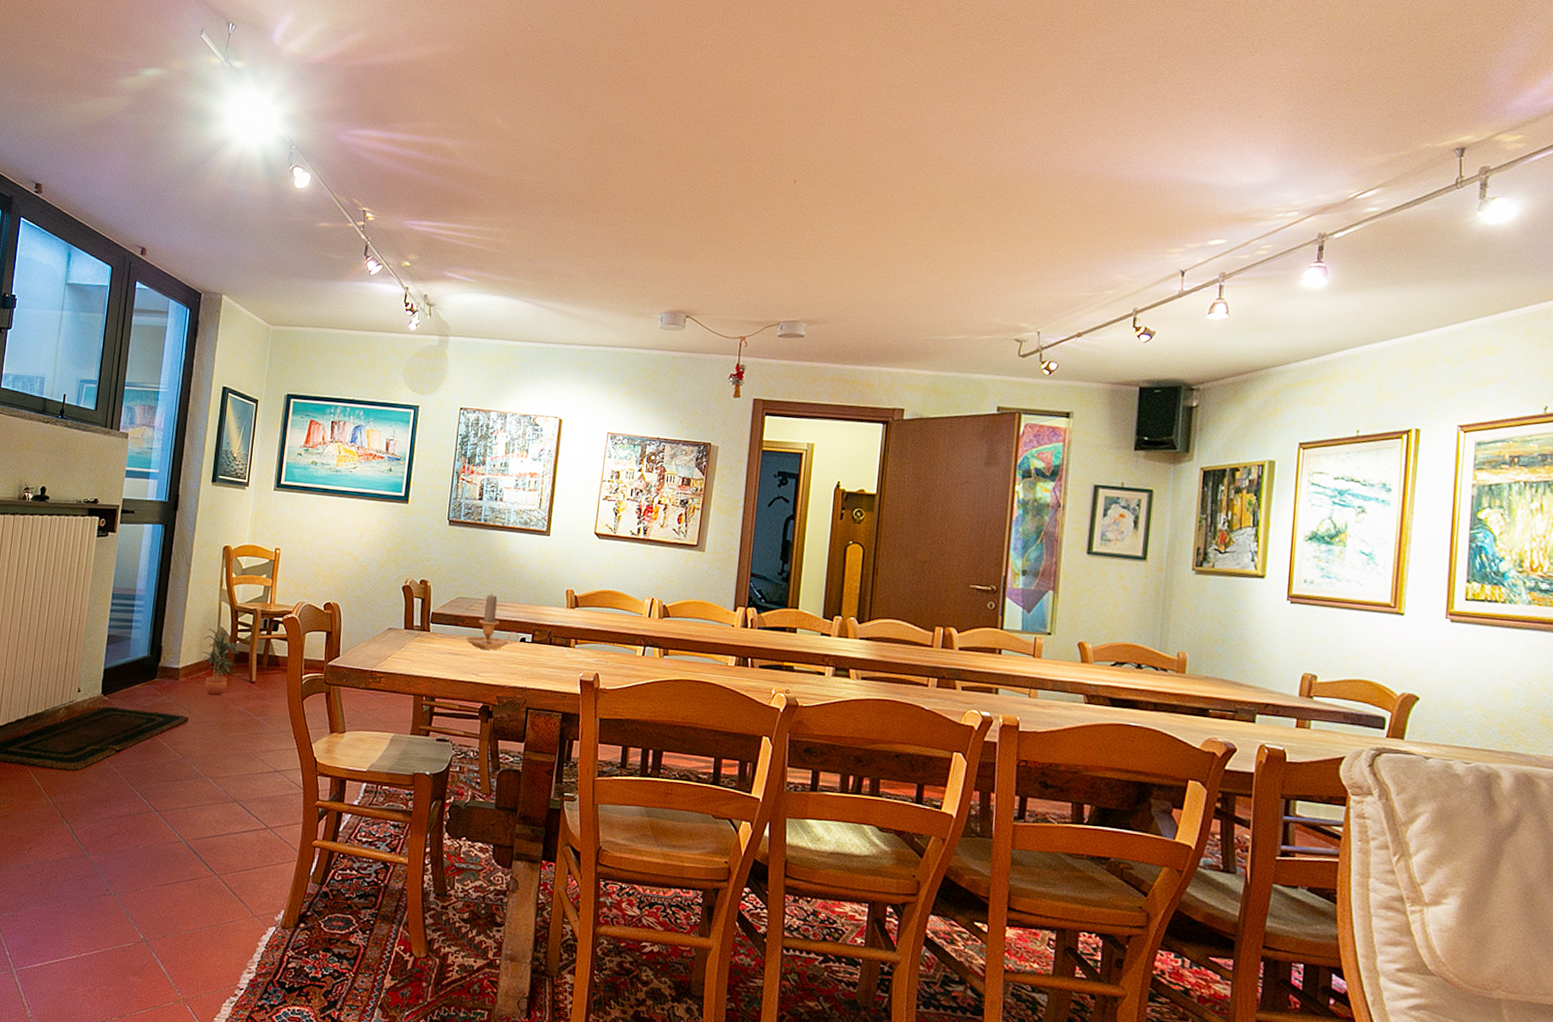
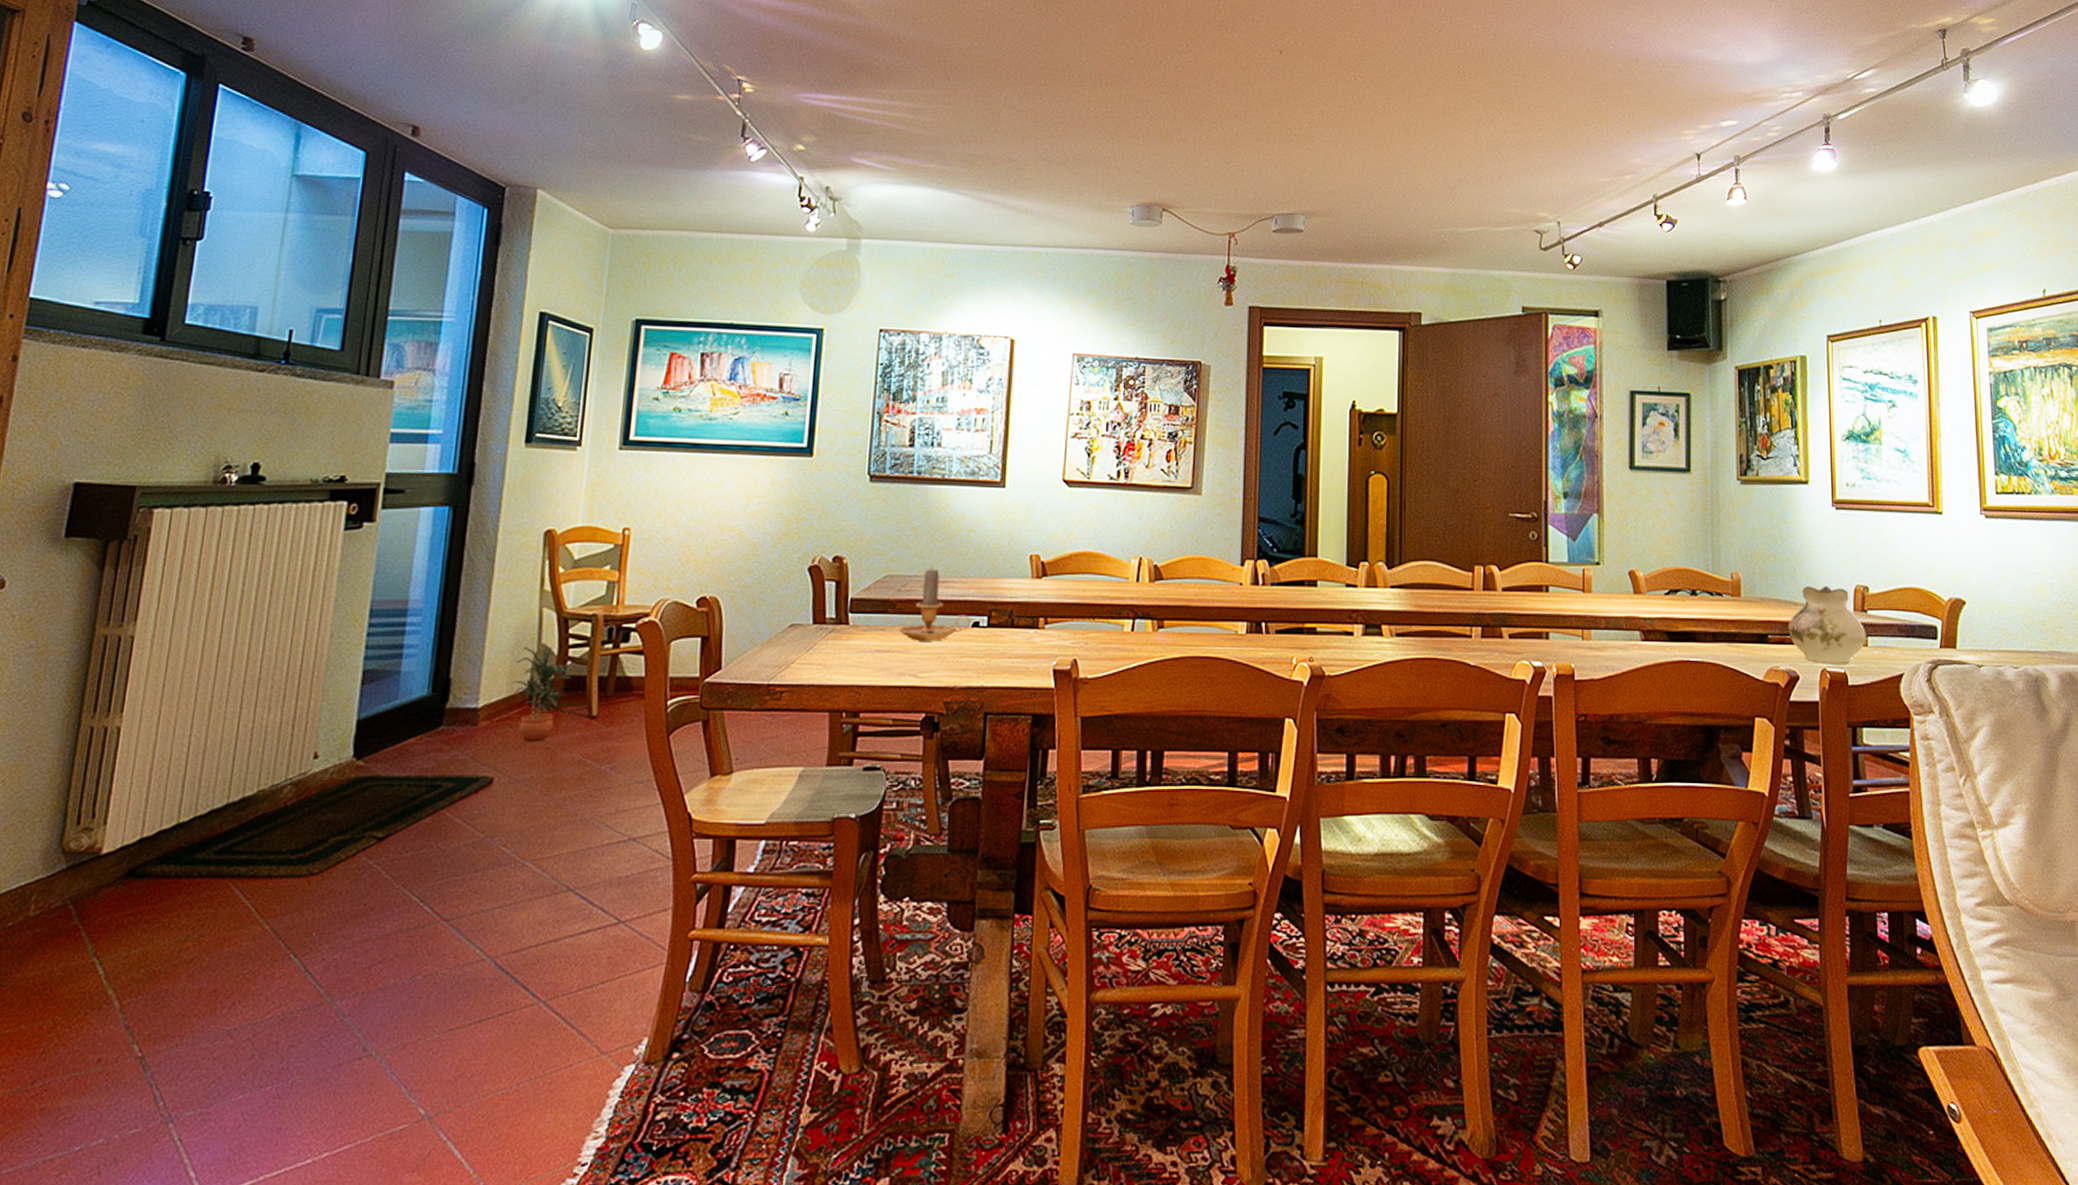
pitcher: none [1229,670,1310,744] -> present [1788,585,1866,665]

